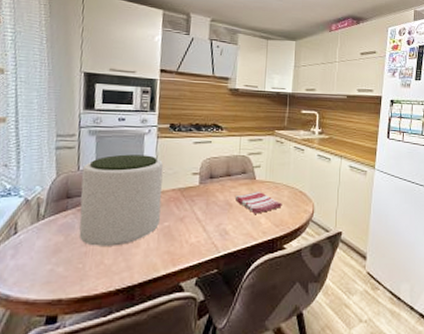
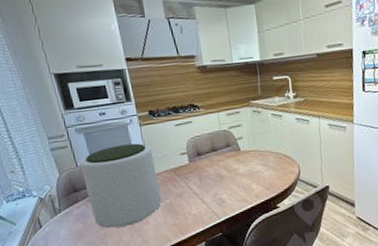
dish towel: present [234,191,282,214] -> none [224,160,270,181]

